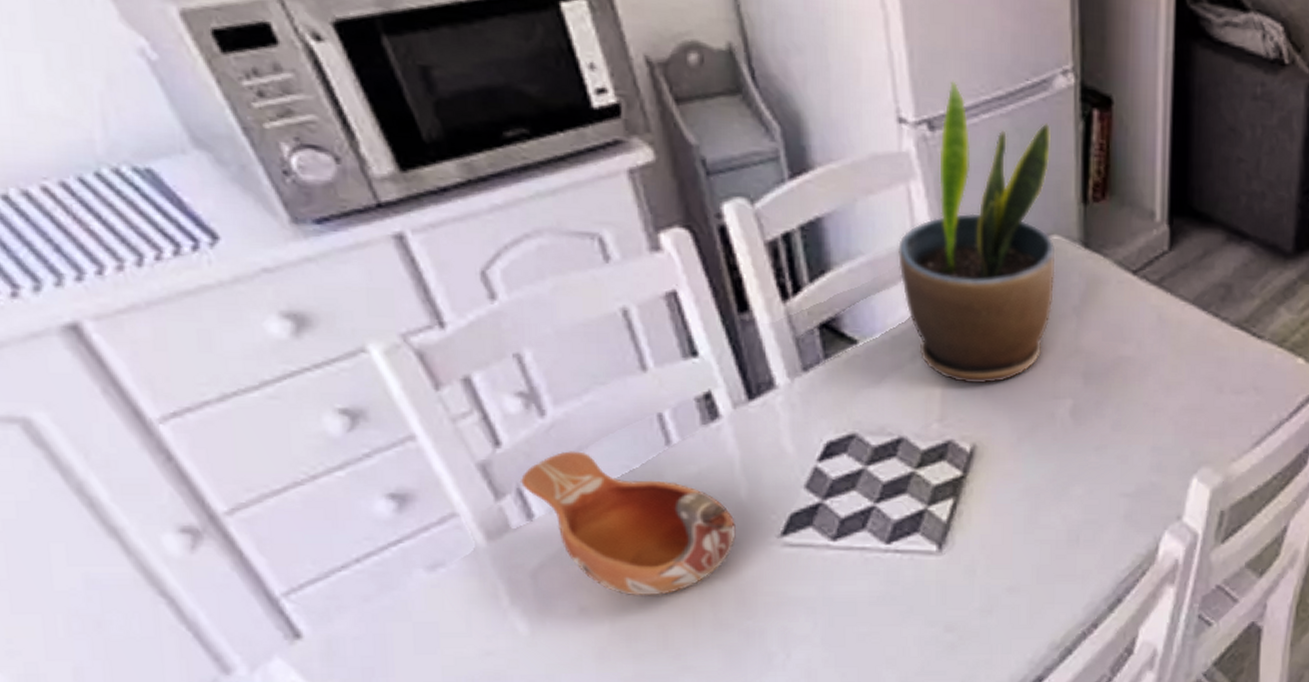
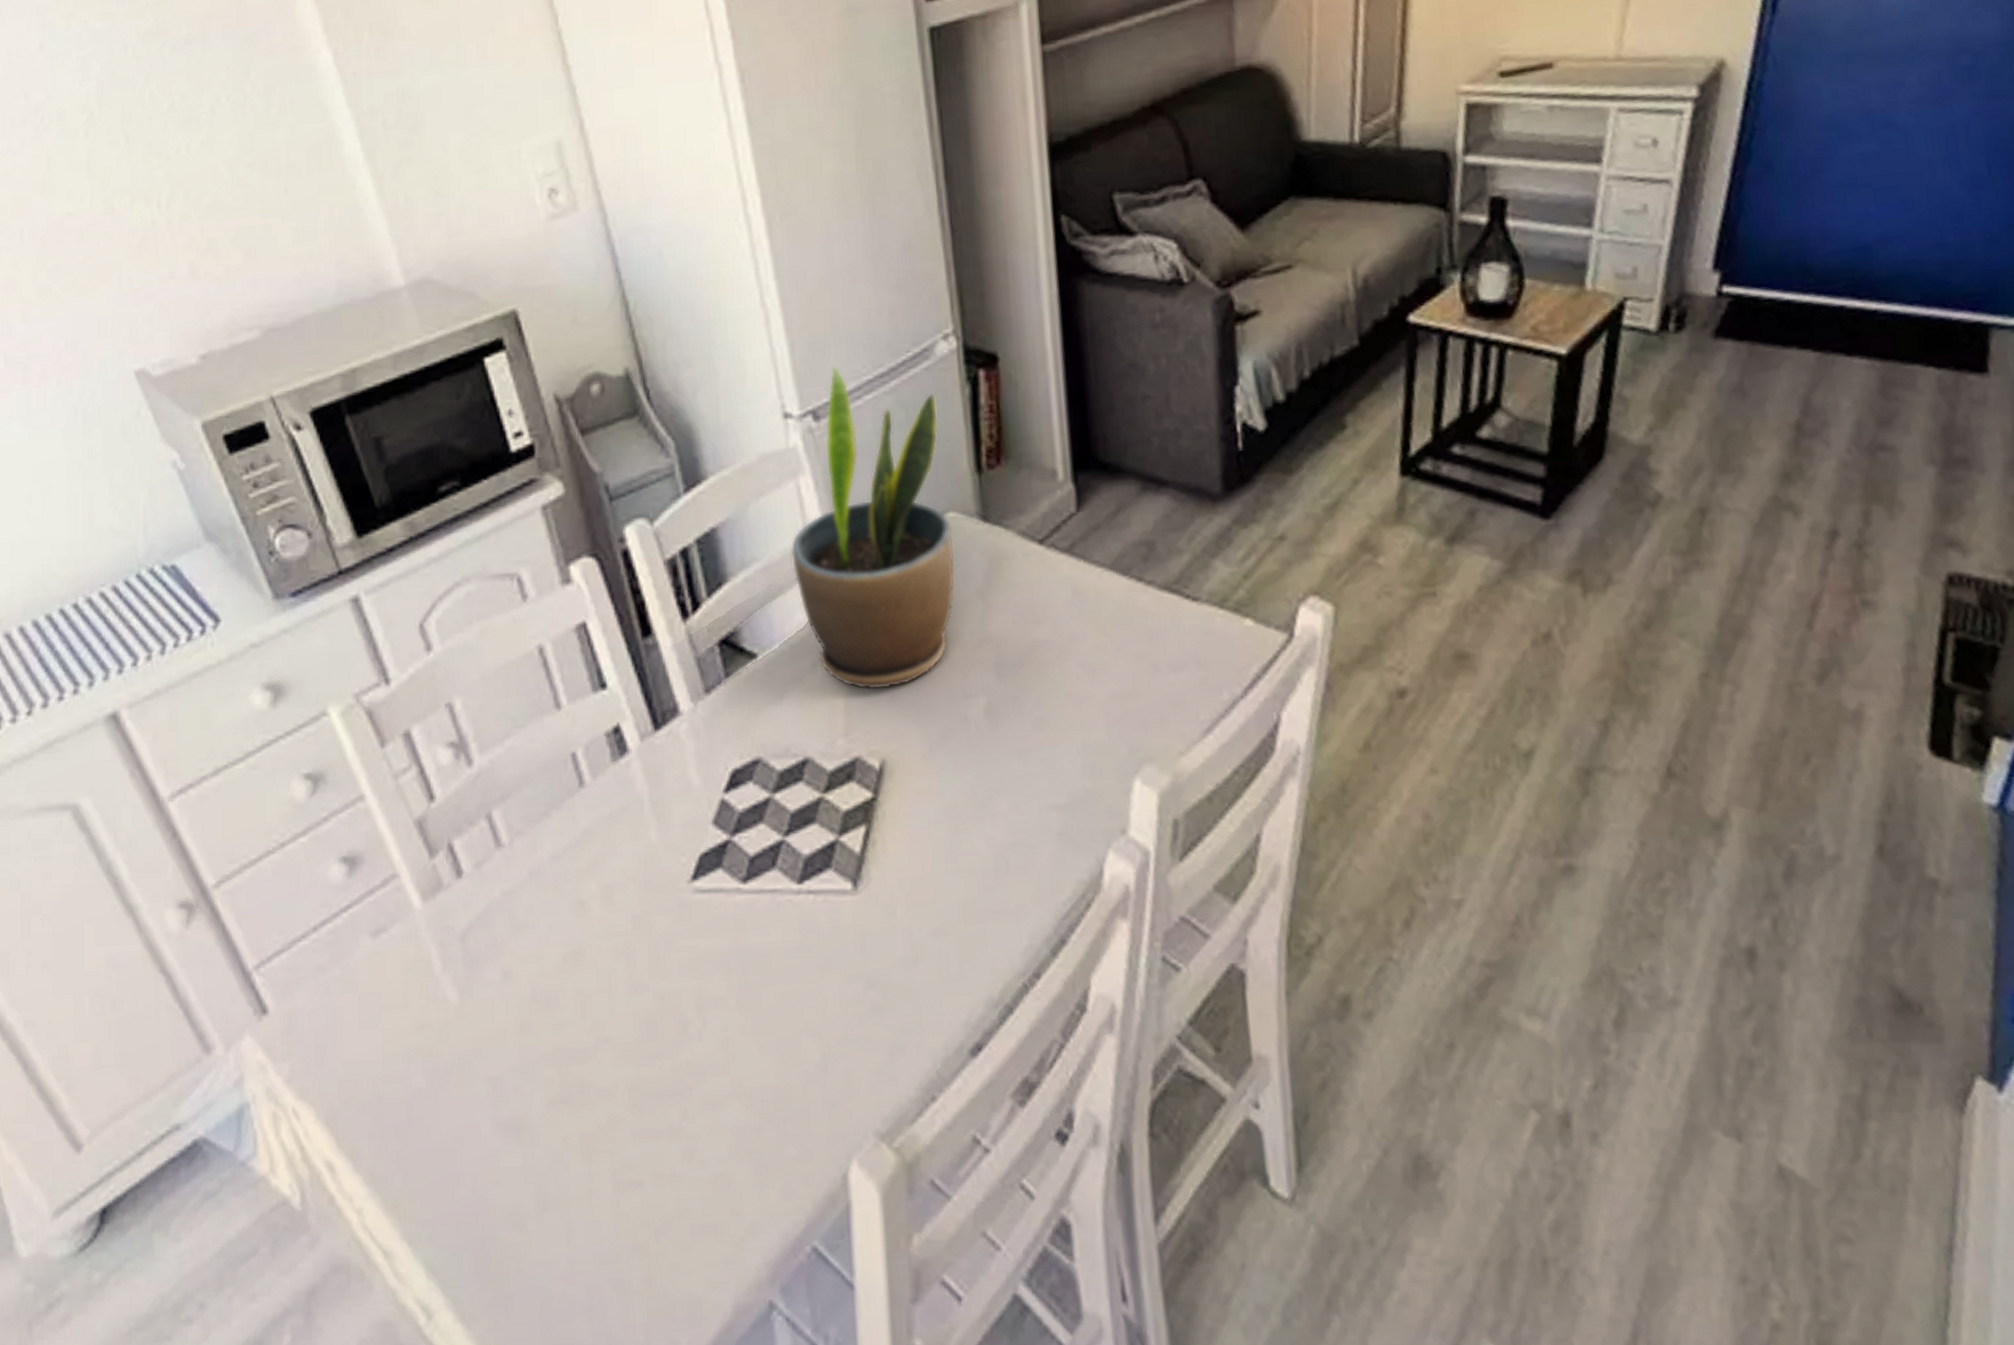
ceramic bowl: present [519,451,736,596] -> none [450,800,647,957]

